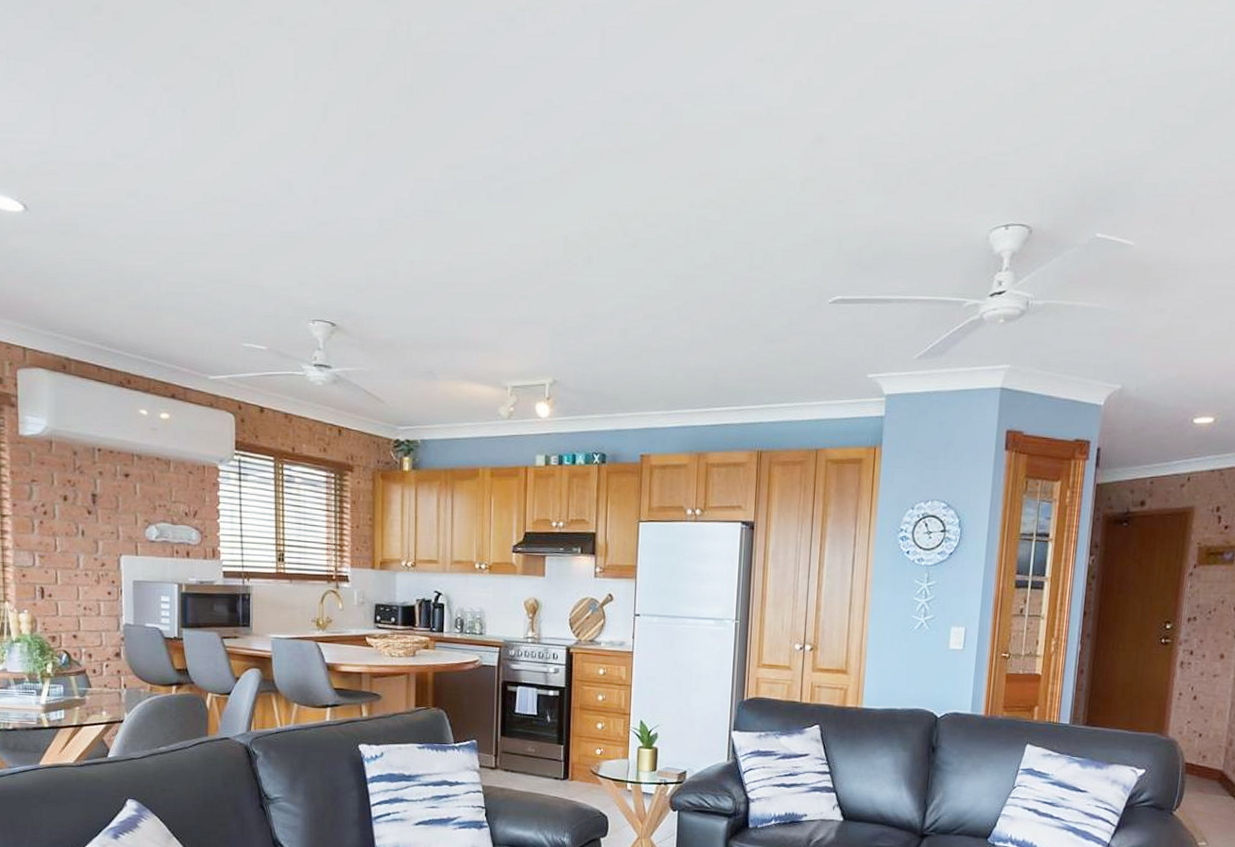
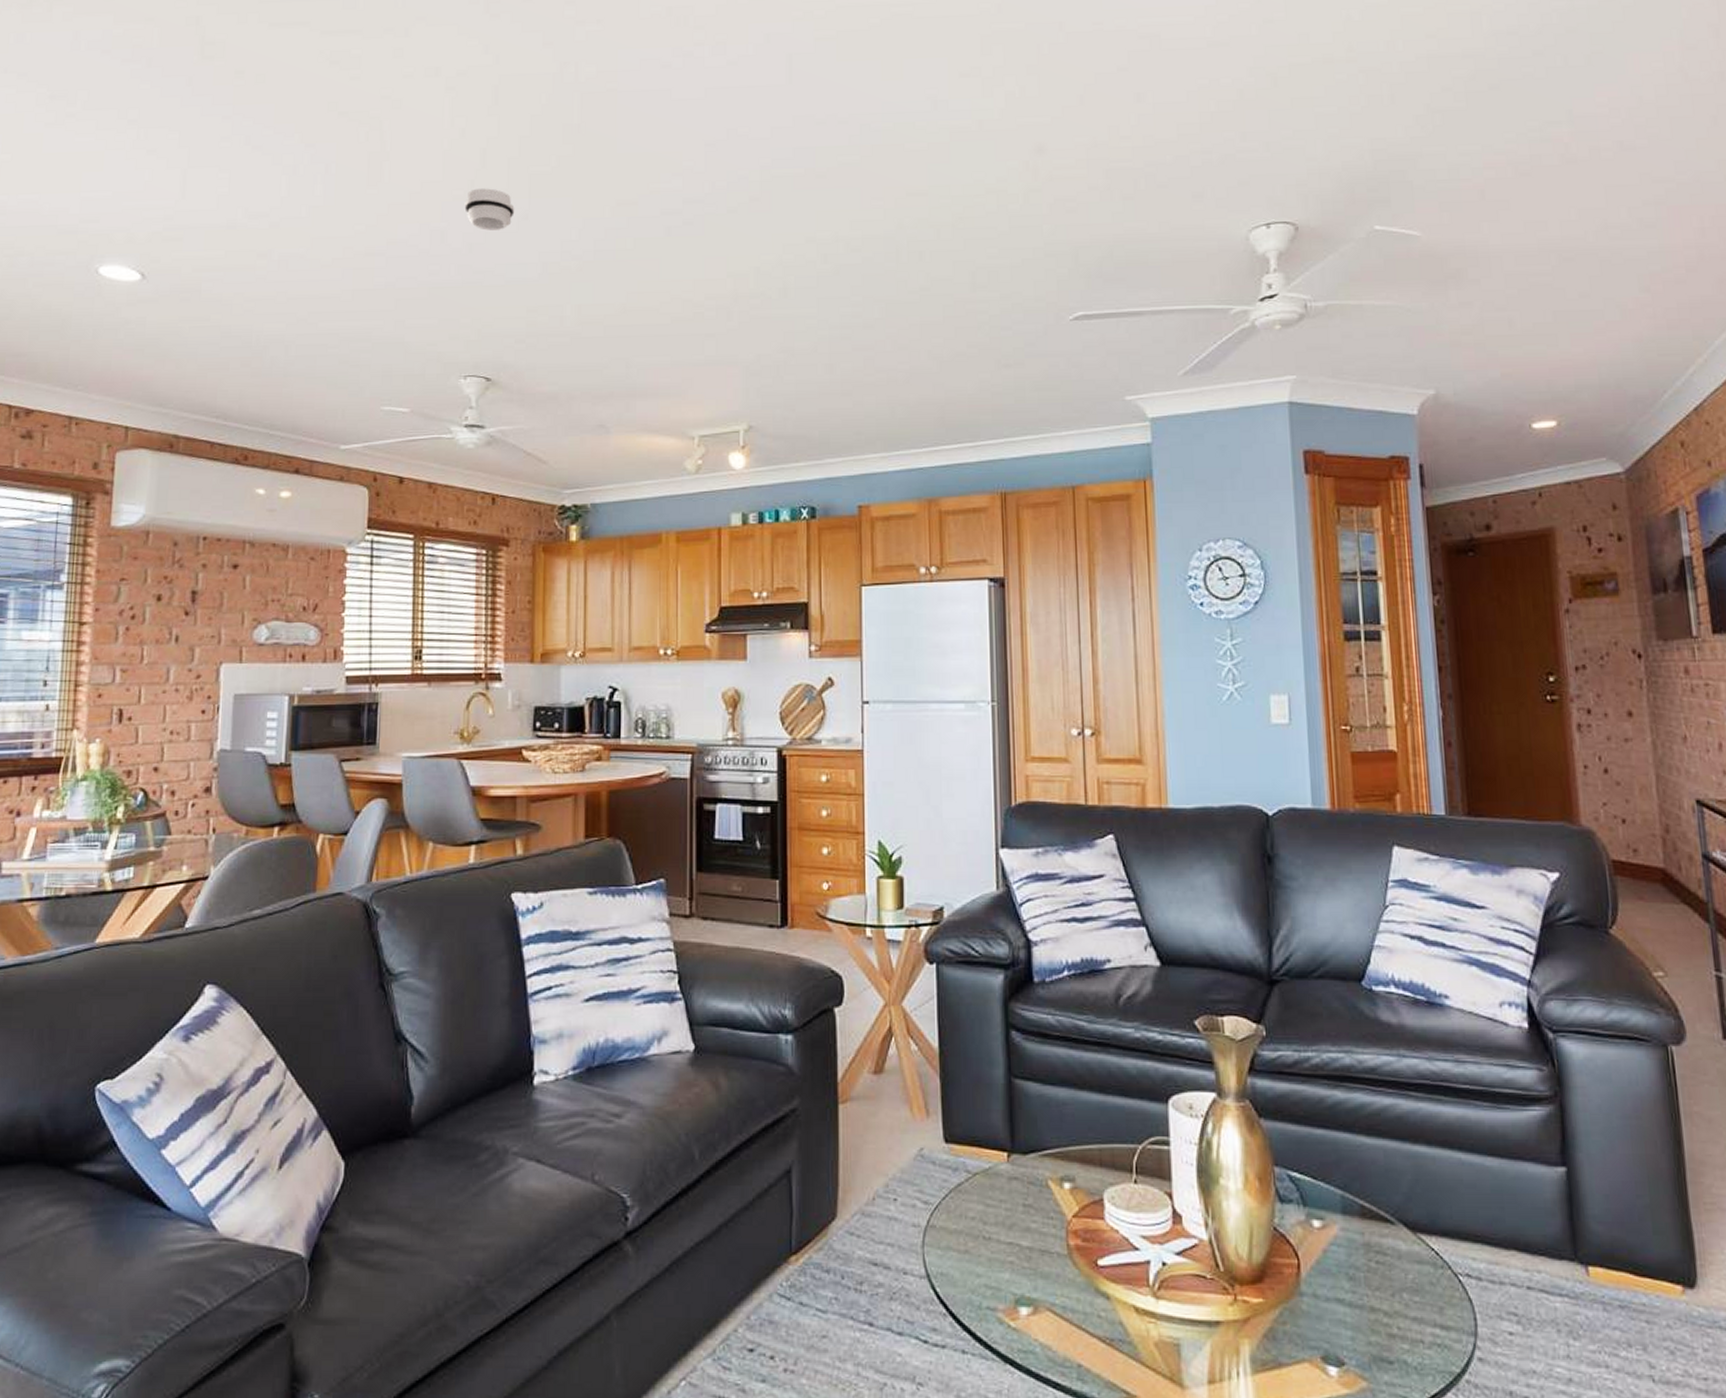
smoke detector: none [309,142,354,185] -> present [464,188,515,231]

